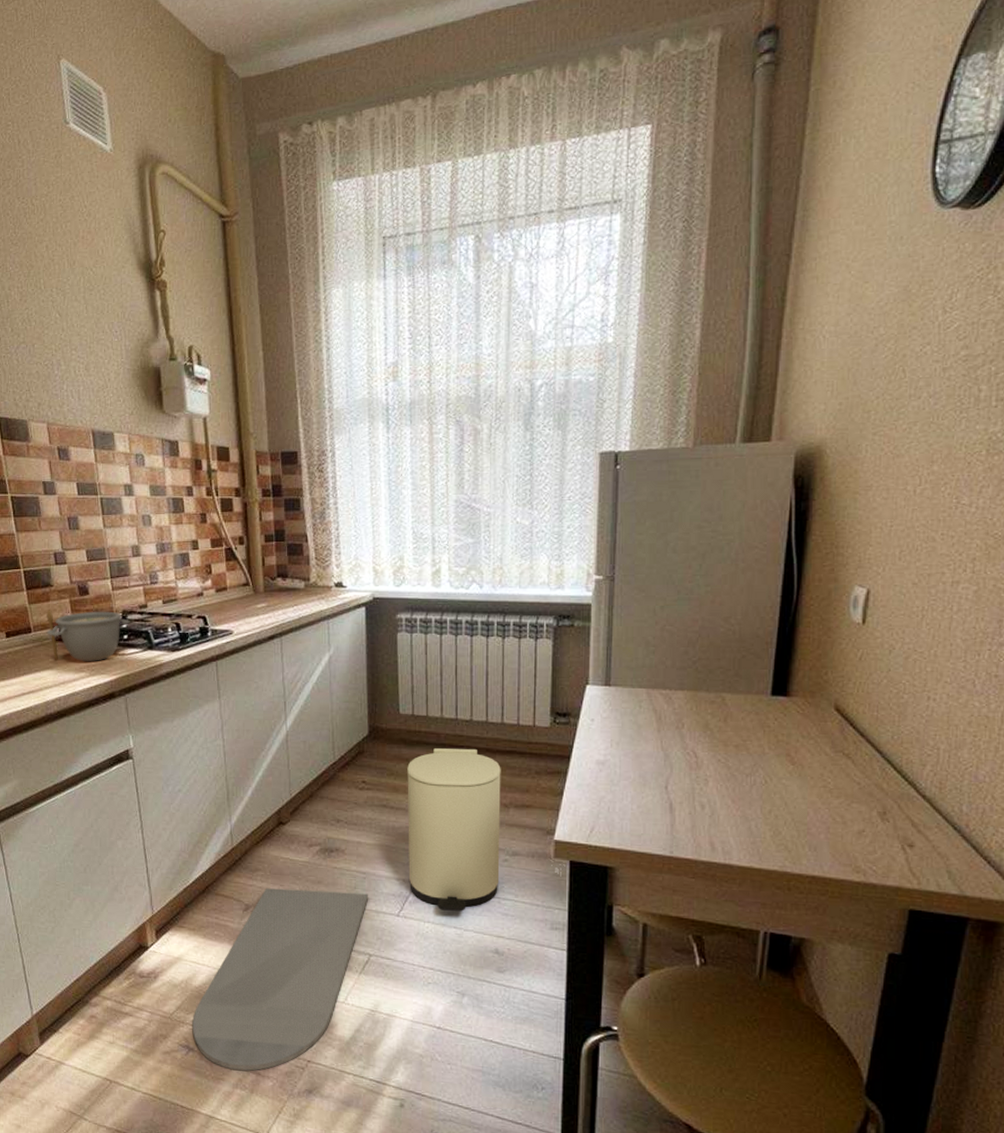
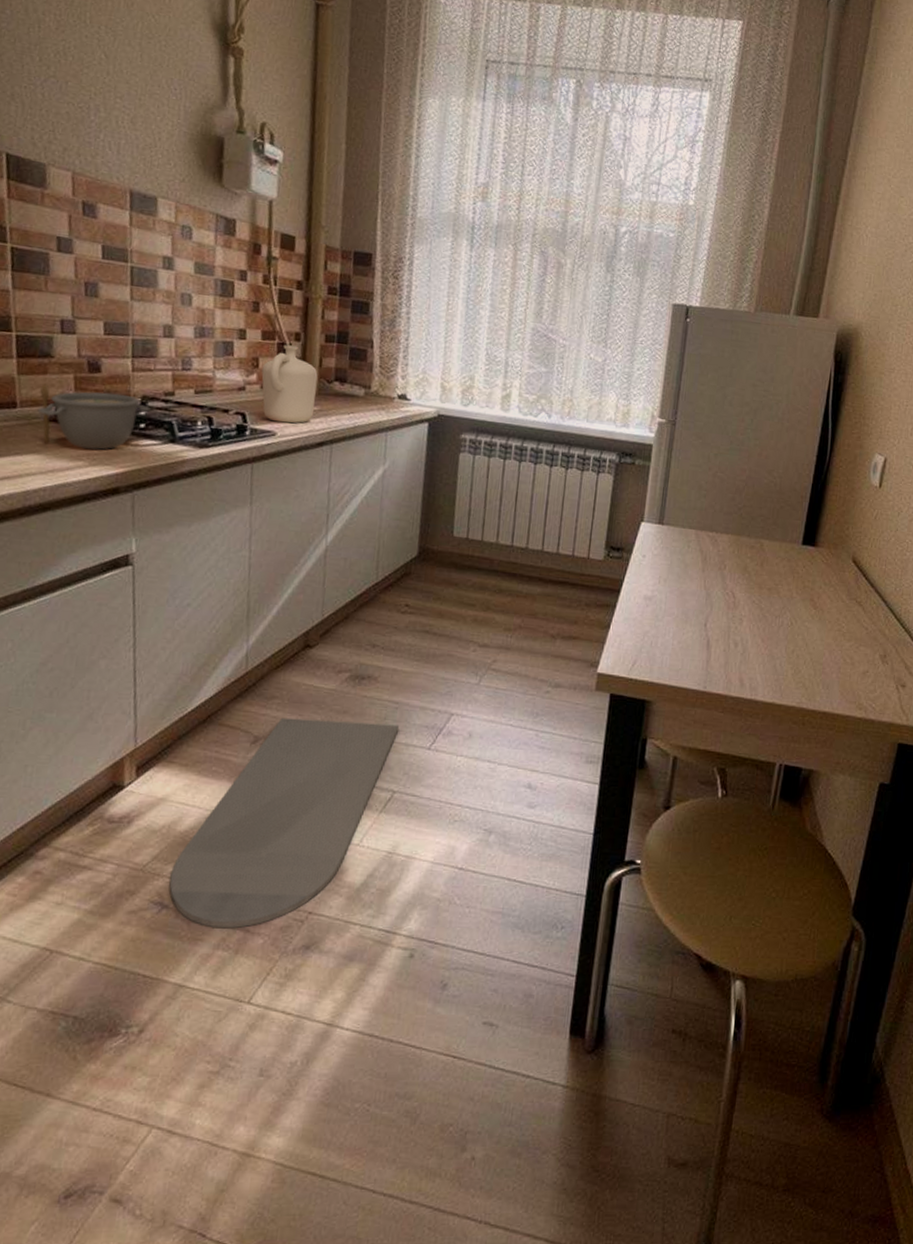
water jug: none [215,549,263,621] -> present [261,344,318,424]
pedal bin: present [407,748,501,911] -> none [445,574,552,745]

